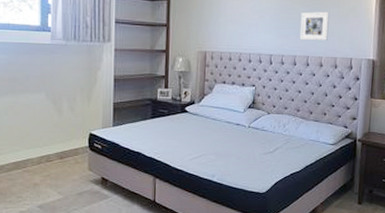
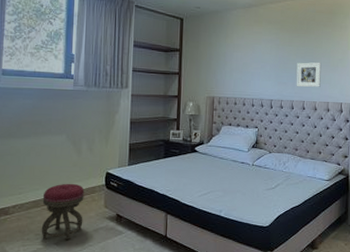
stool: none [23,144,67,204] -> present [41,183,85,241]

